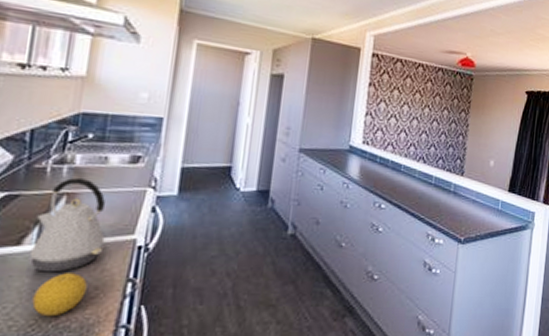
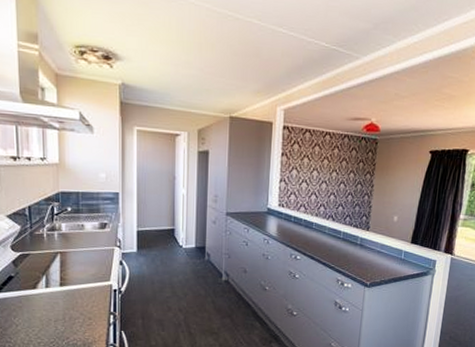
kettle: present [29,177,105,273] -> none [42,240,91,308]
fruit: present [32,273,87,317] -> none [50,308,84,337]

